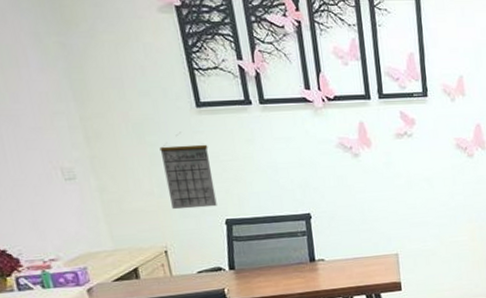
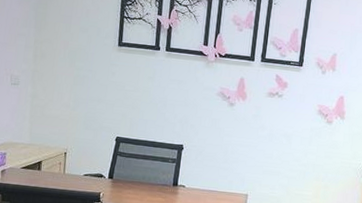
calendar: present [159,144,217,210] -> none [80,70,119,125]

